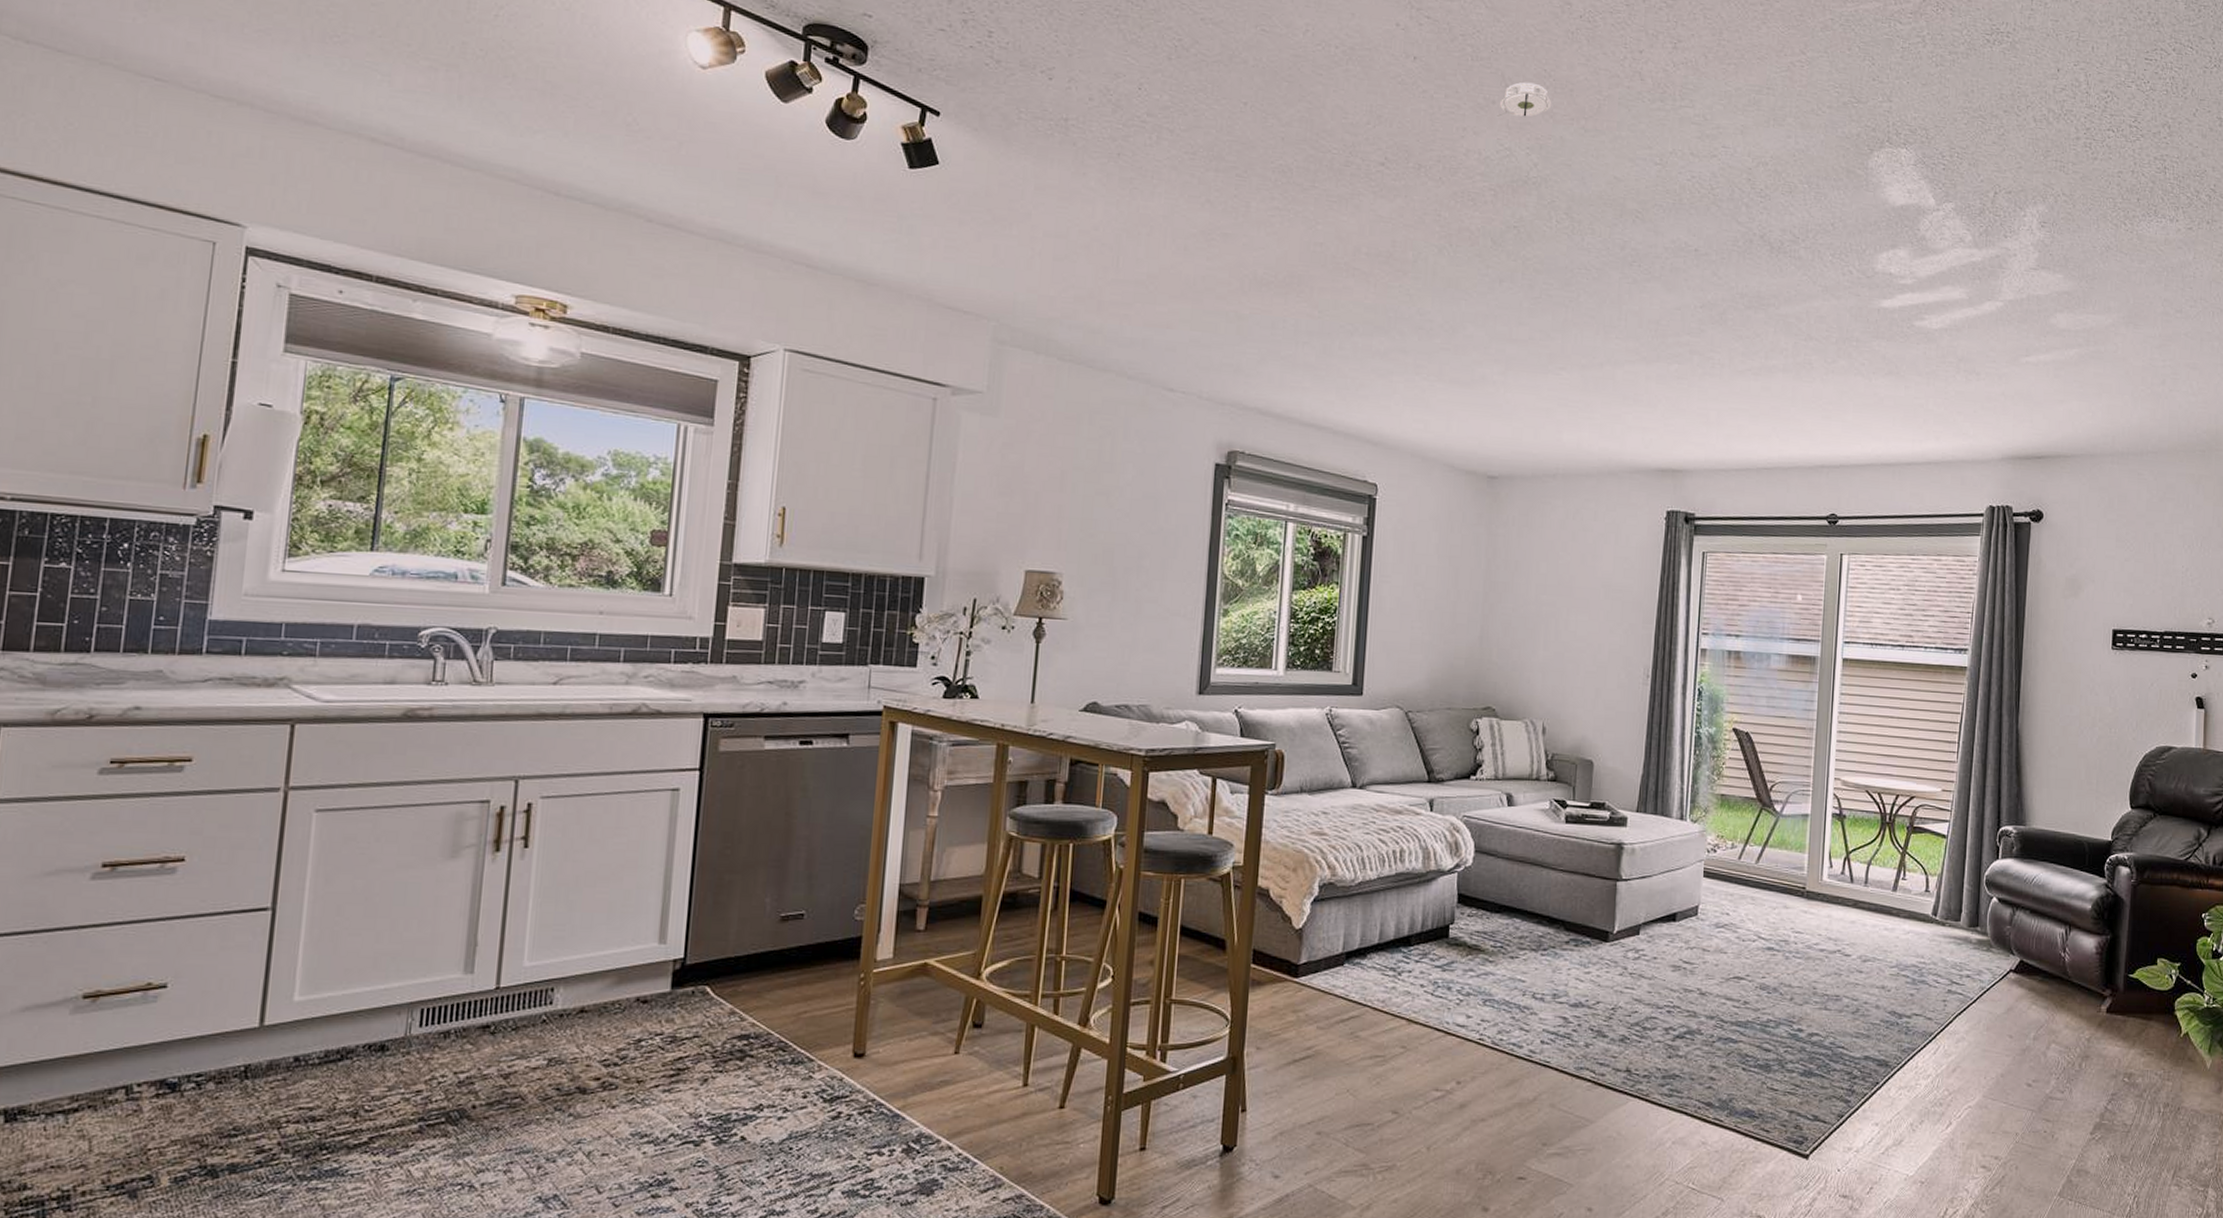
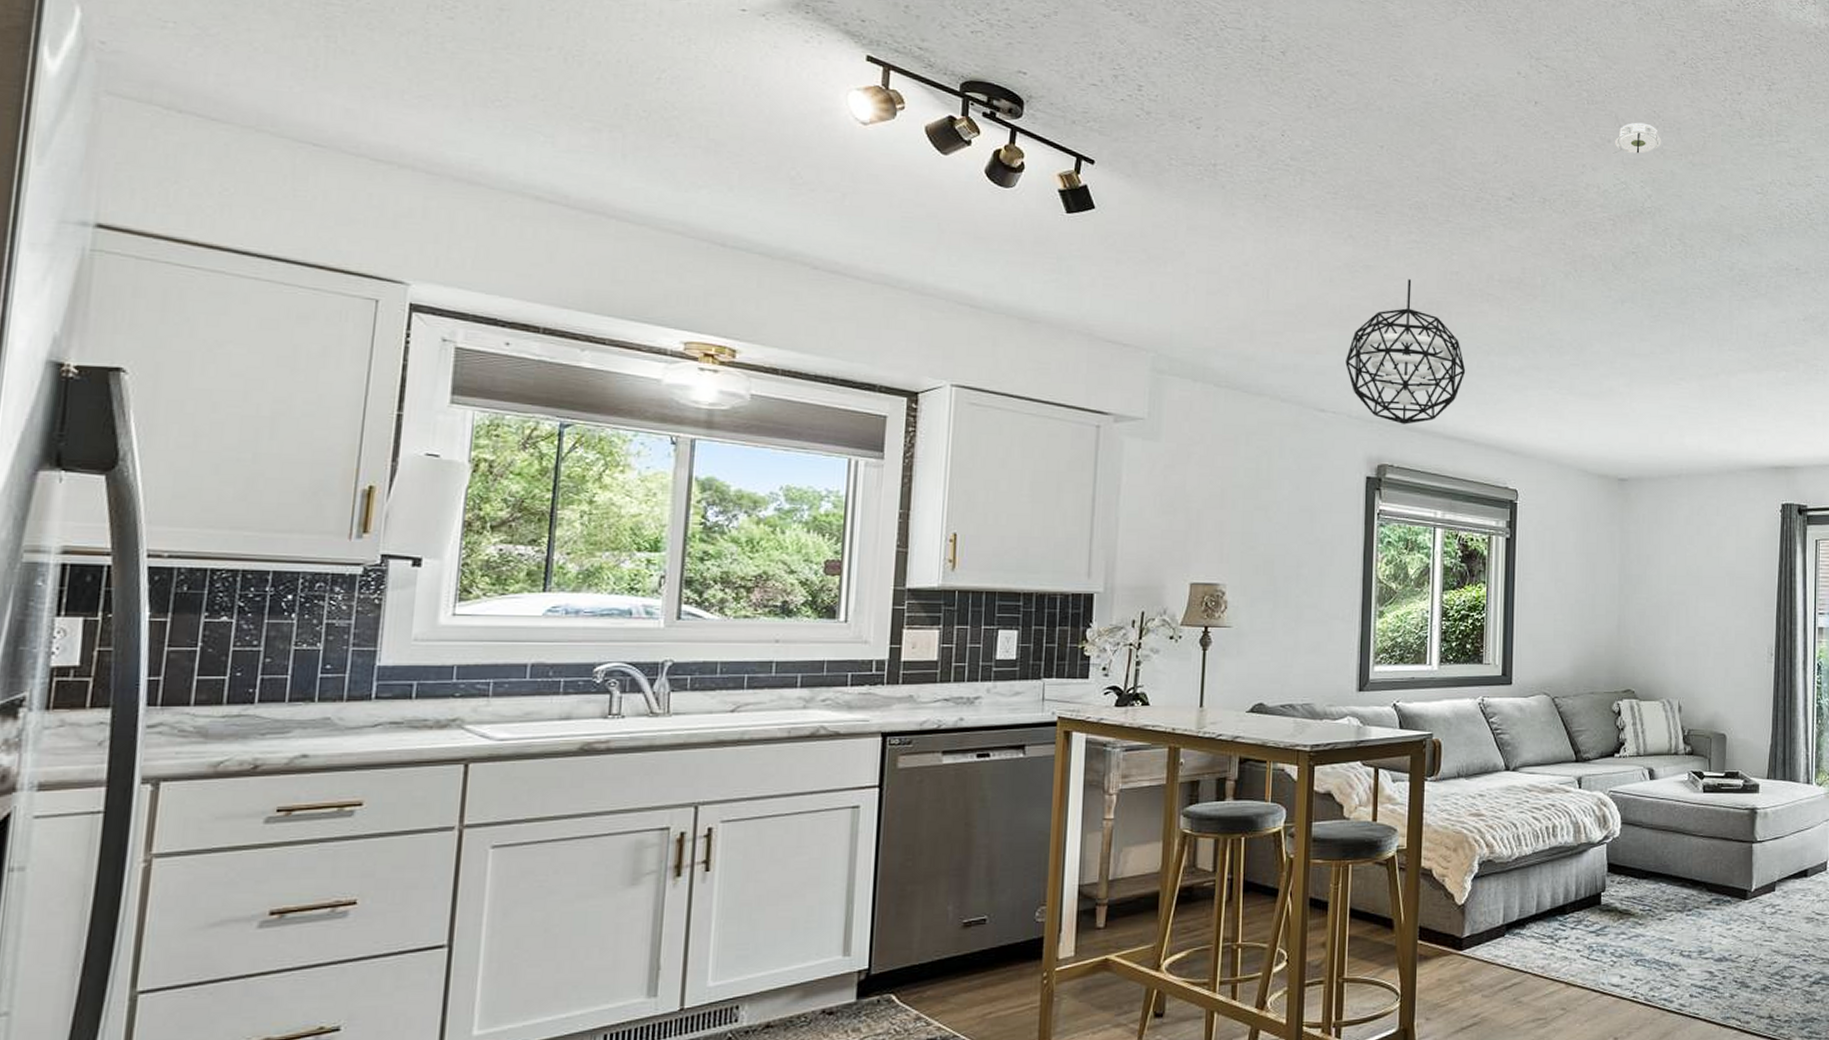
pendant light: none [1197,249,1327,408] -> present [1345,279,1466,425]

